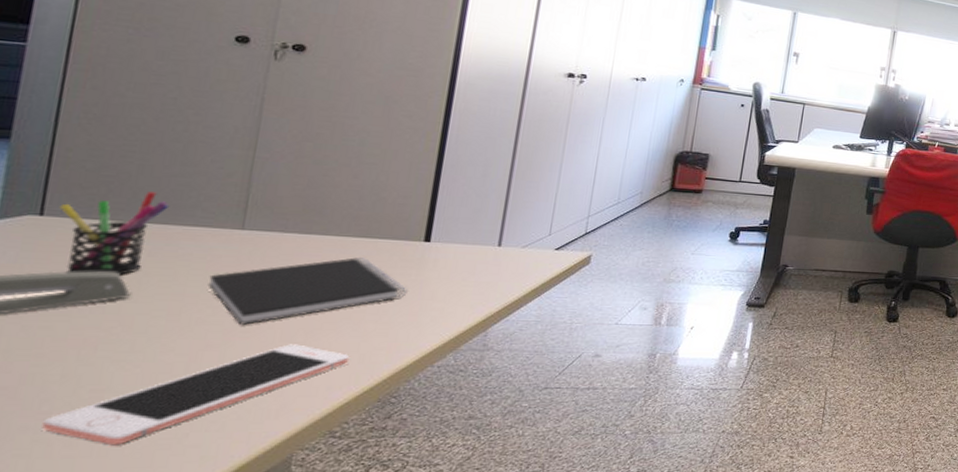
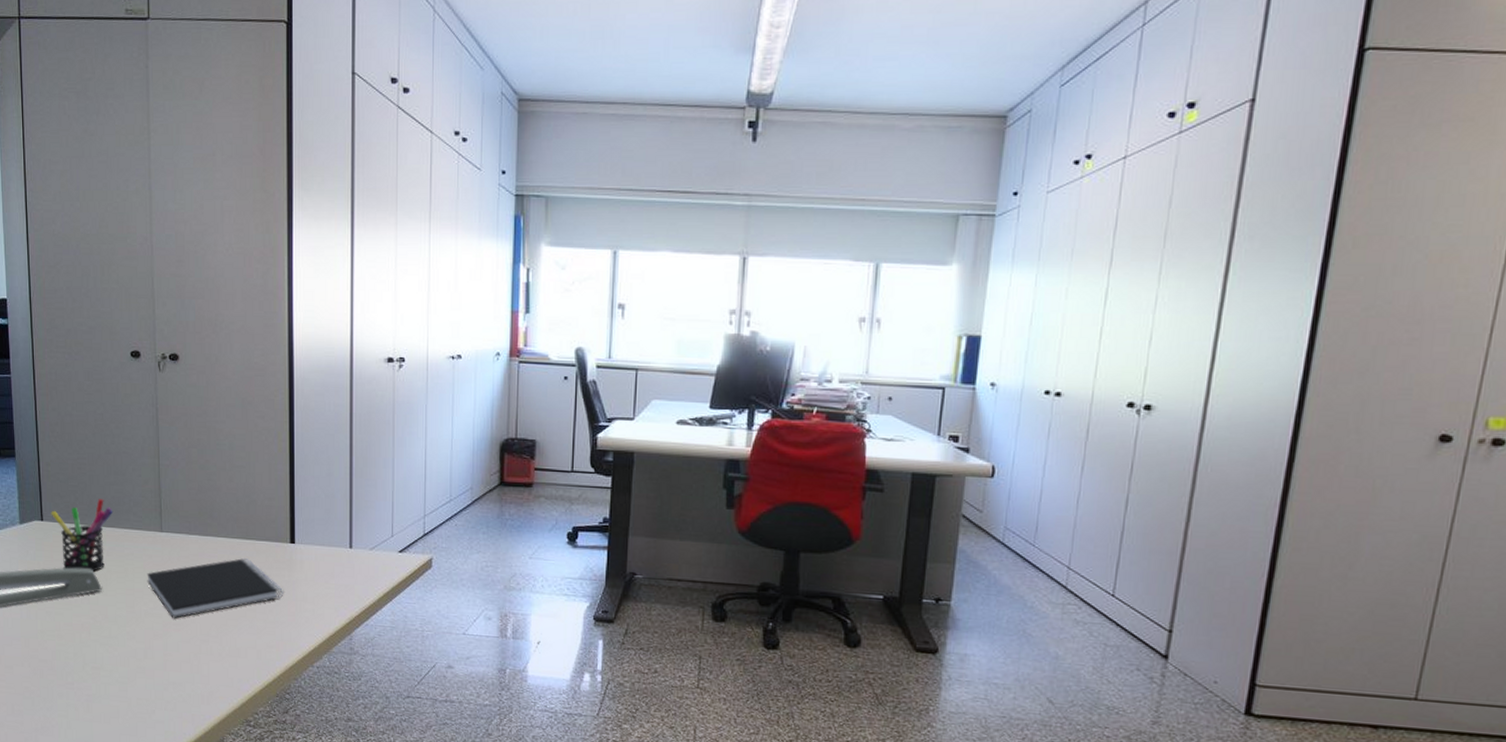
cell phone: present [41,344,350,446] -> none [70,637,251,715]

